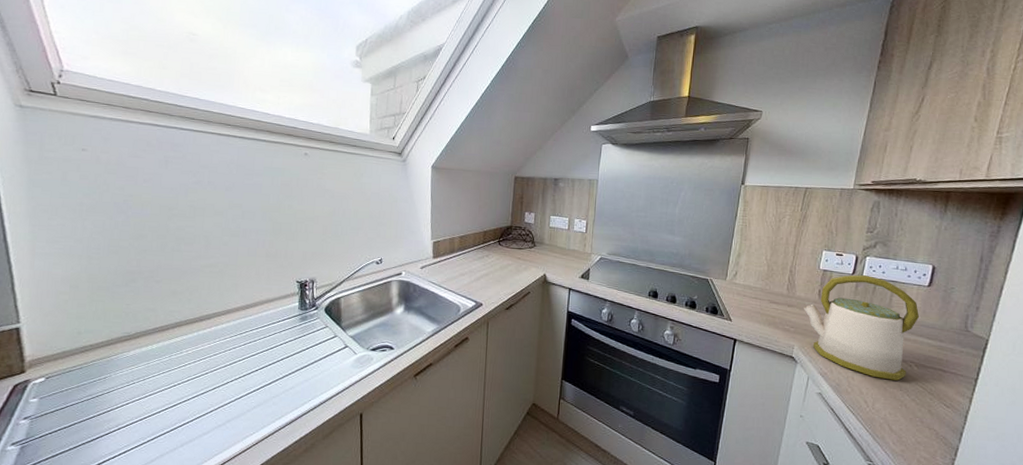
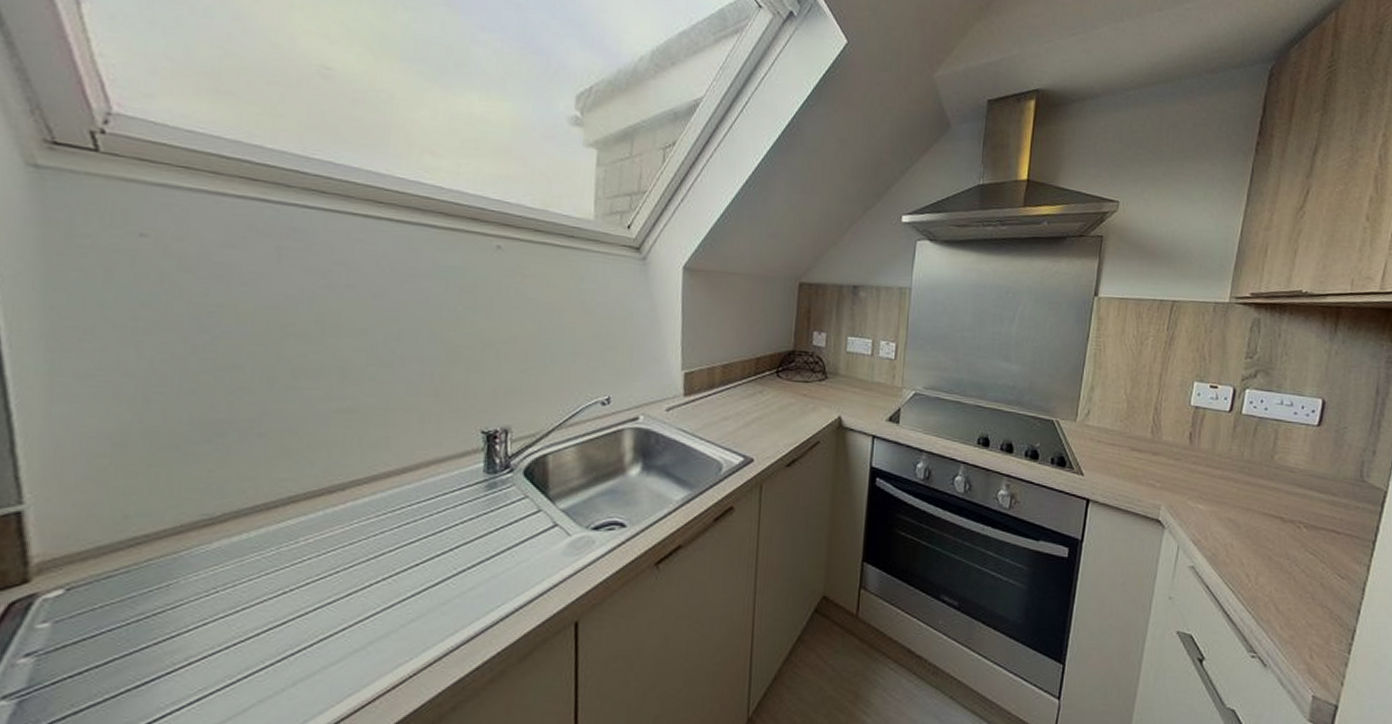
kettle: present [803,275,920,381] -> none [1171,412,1309,547]

